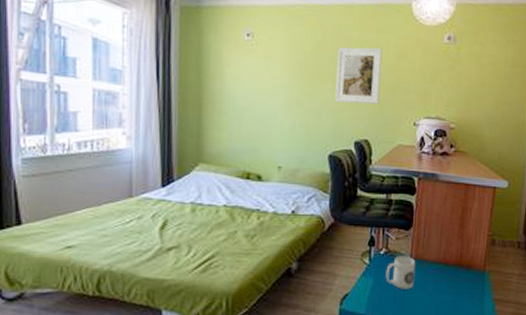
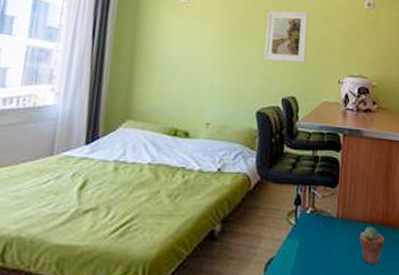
mug: present [385,255,416,289] -> none [312,215,343,252]
potted succulent: none [432,267,457,303] -> present [359,226,384,266]

